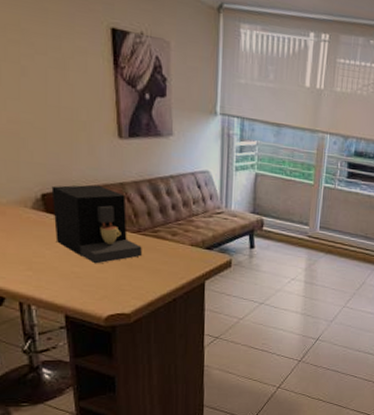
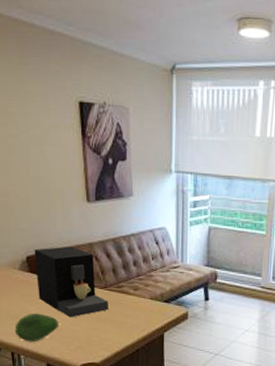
fruit: none [24,258,82,291] -> present [15,313,59,342]

